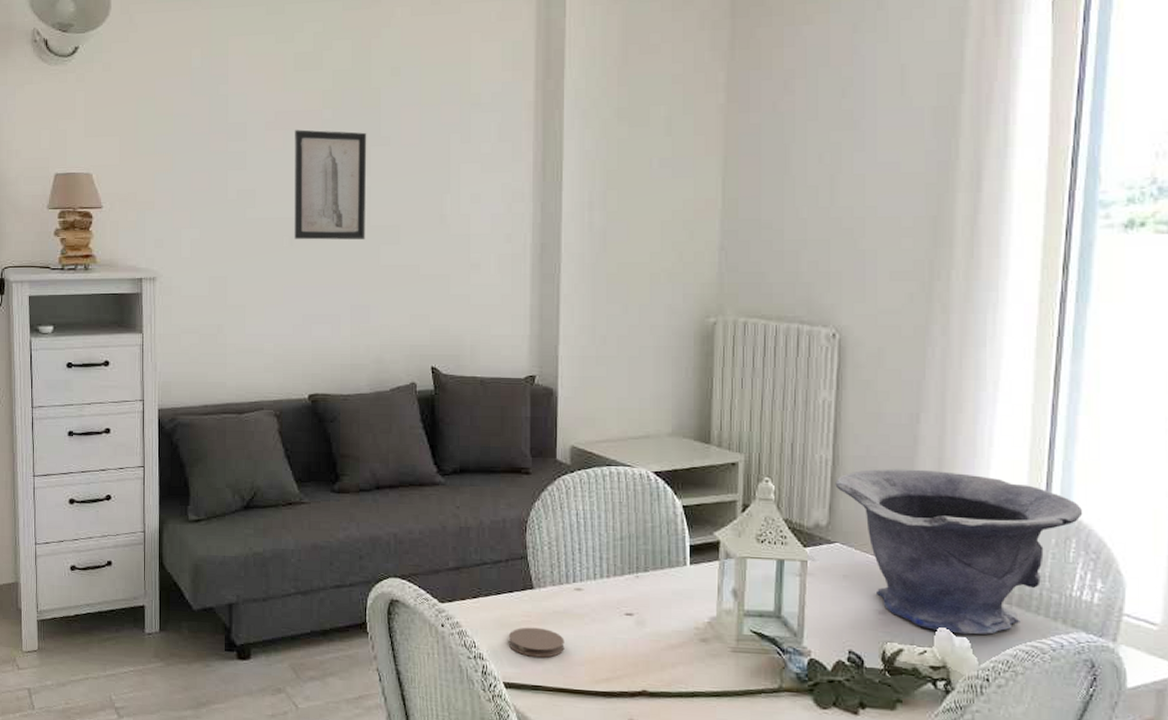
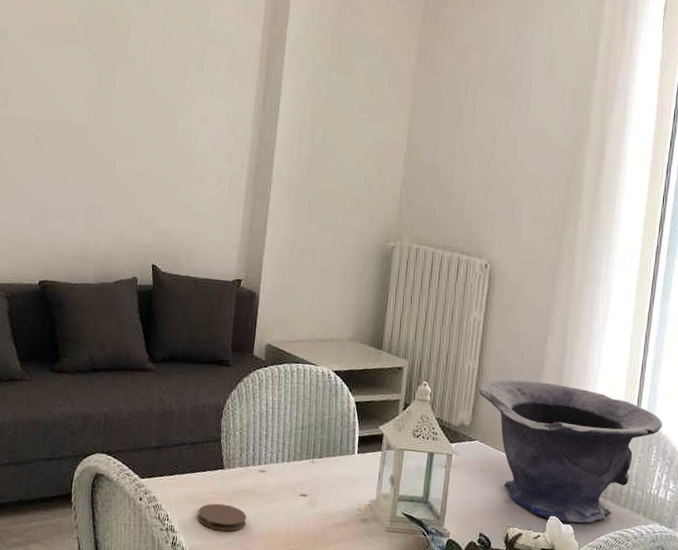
wall art: present [294,129,367,240] -> none [40,42,115,146]

